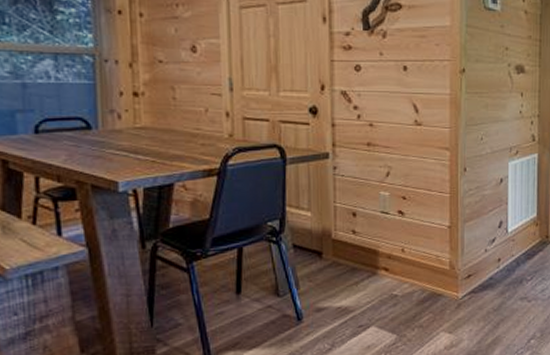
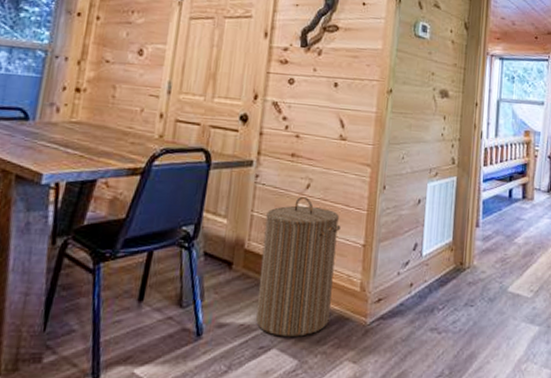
laundry hamper: none [349,184,425,315] -> present [255,196,341,337]

